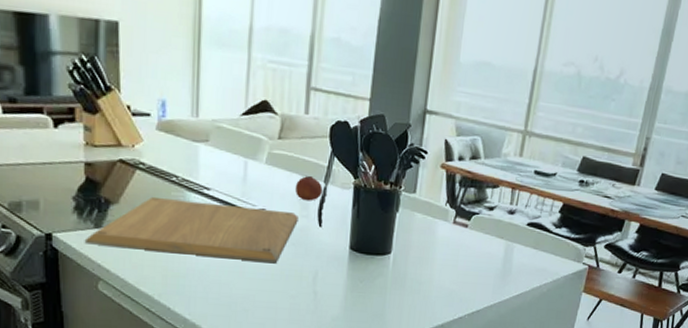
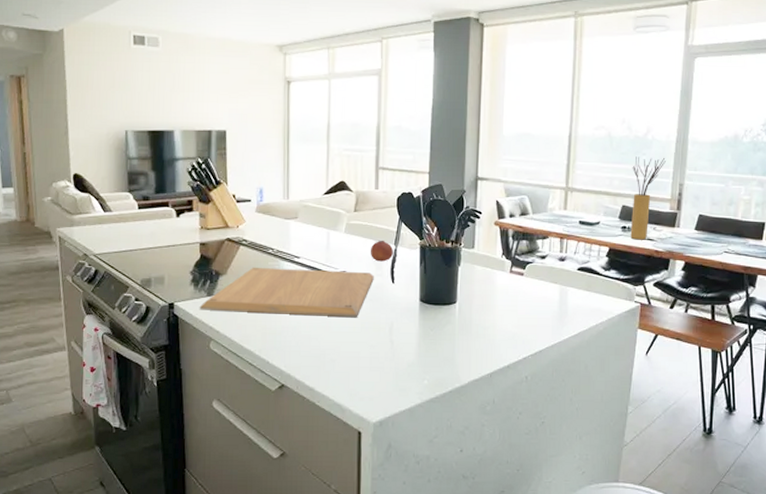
vase: none [587,102,635,197] -> present [630,156,666,240]

